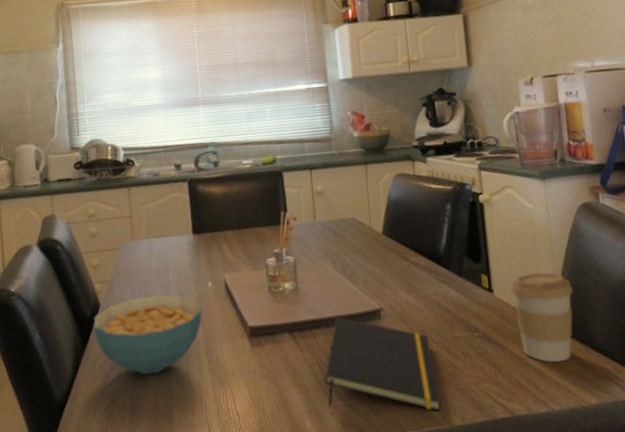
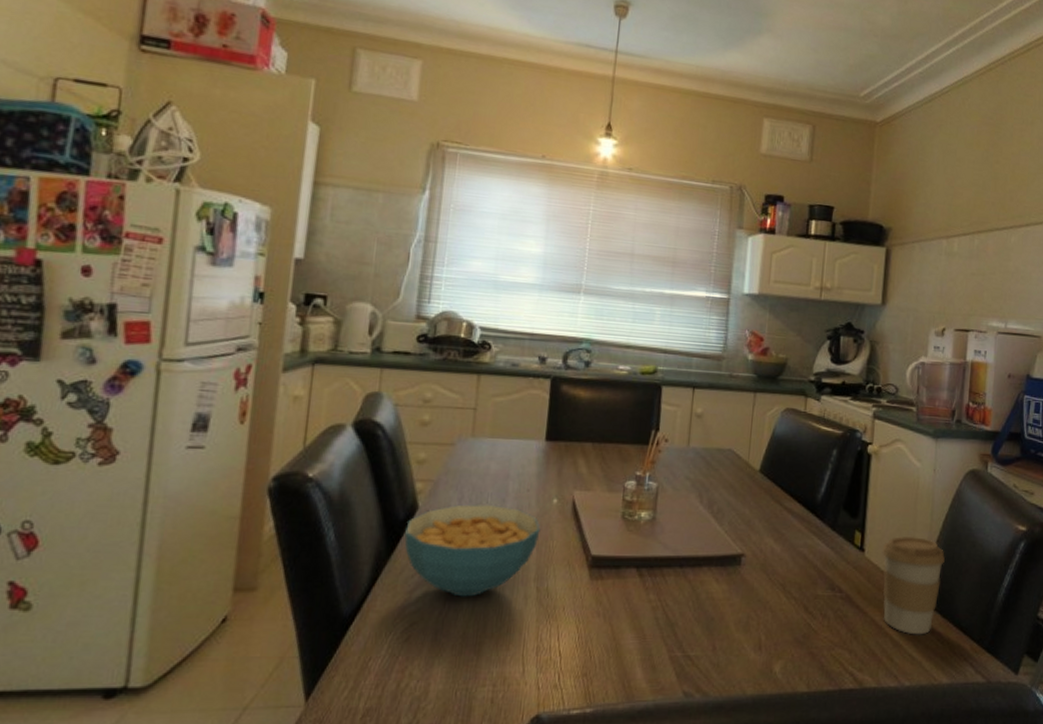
notepad: present [324,316,442,412] -> none [665,556,790,675]

